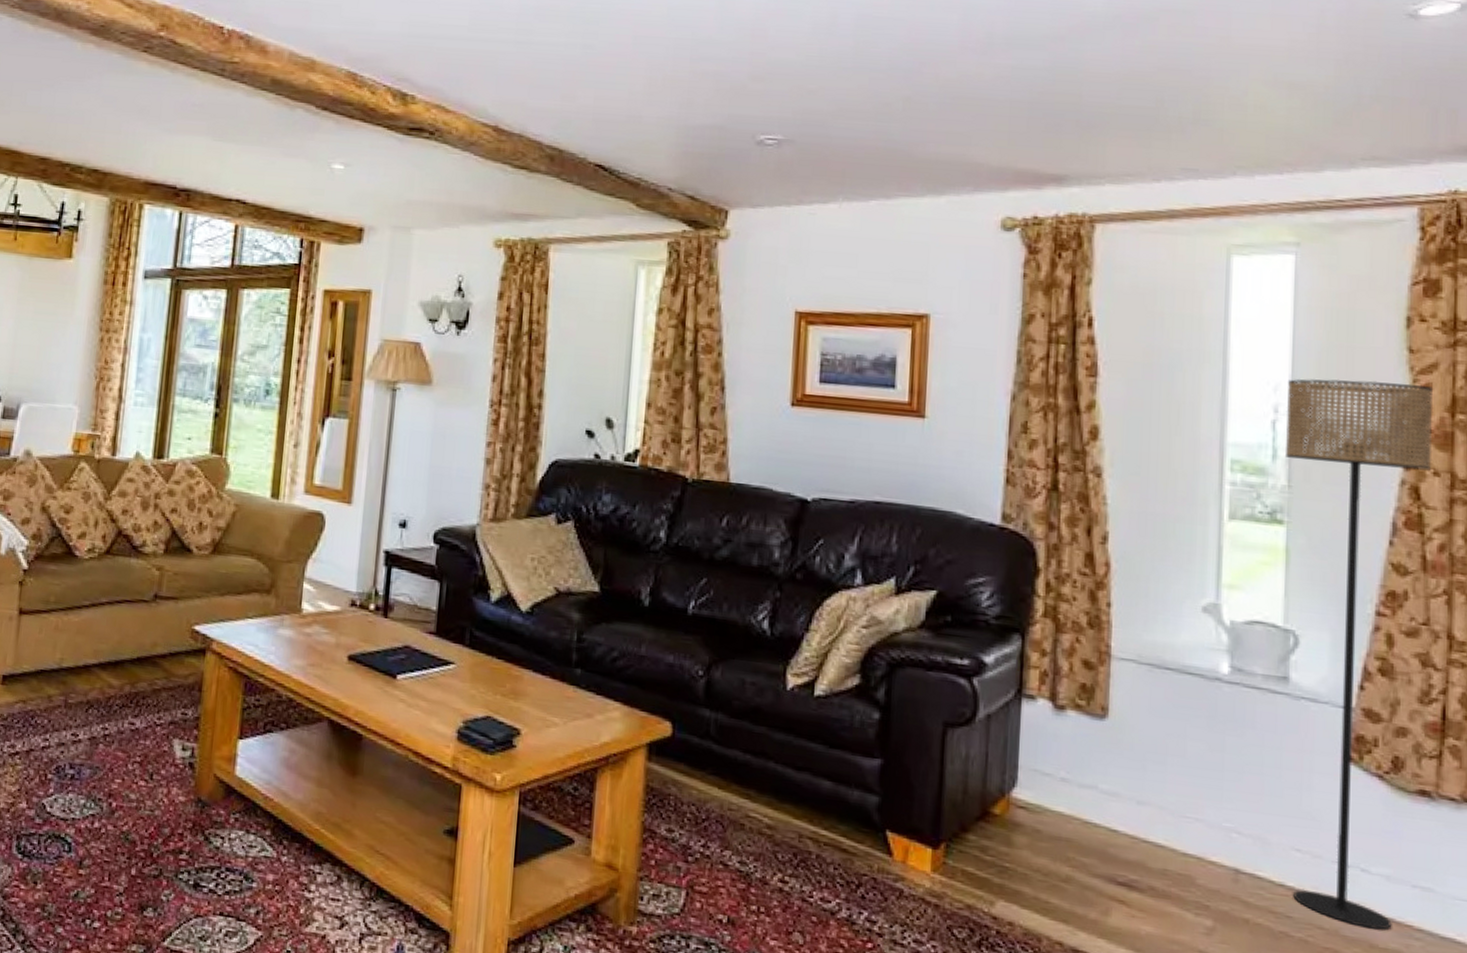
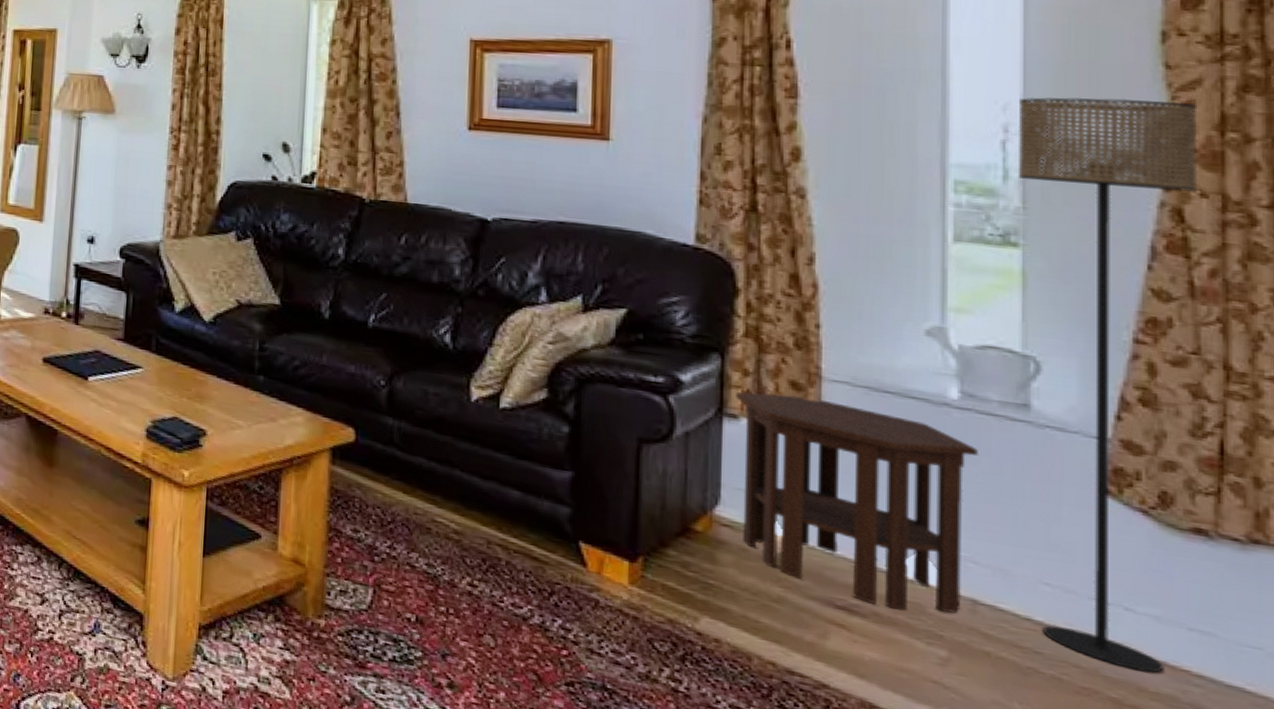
side table: none [1034,672,1244,884] -> present [736,391,978,614]

